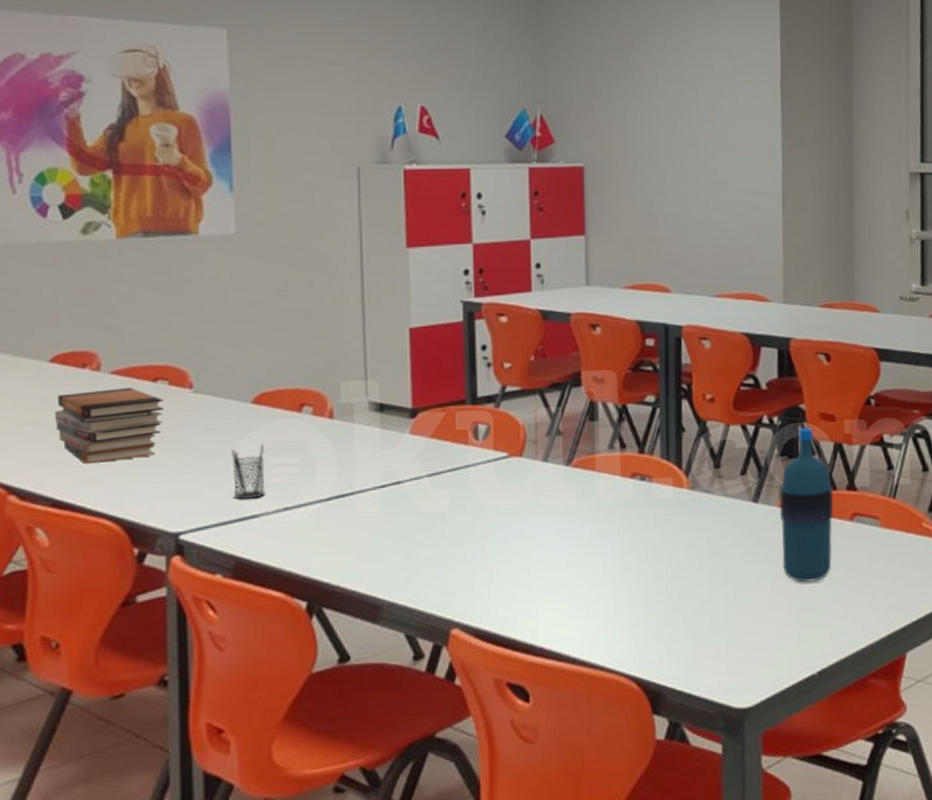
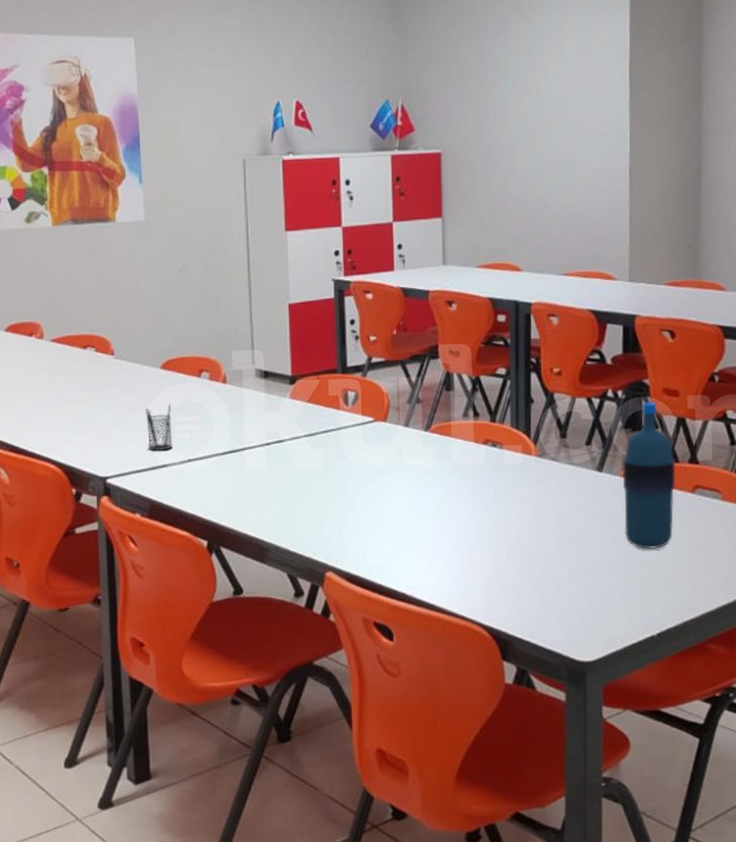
book stack: present [54,388,165,465] -> none [10,354,93,417]

